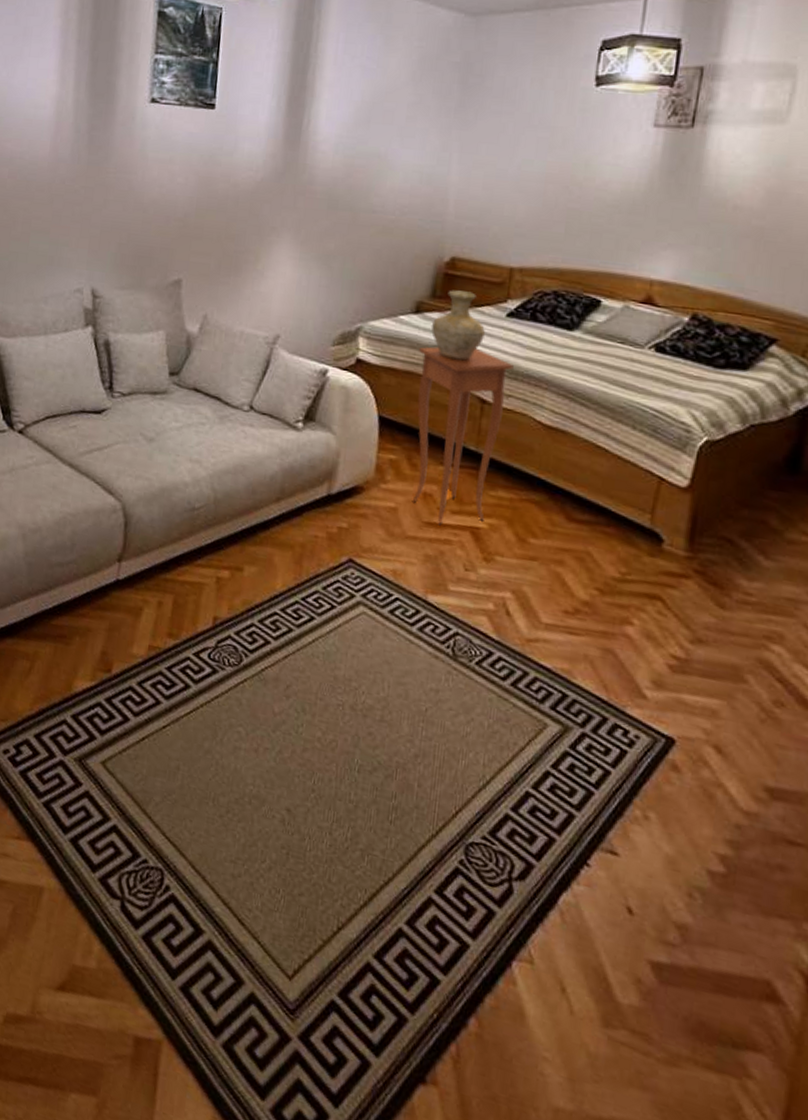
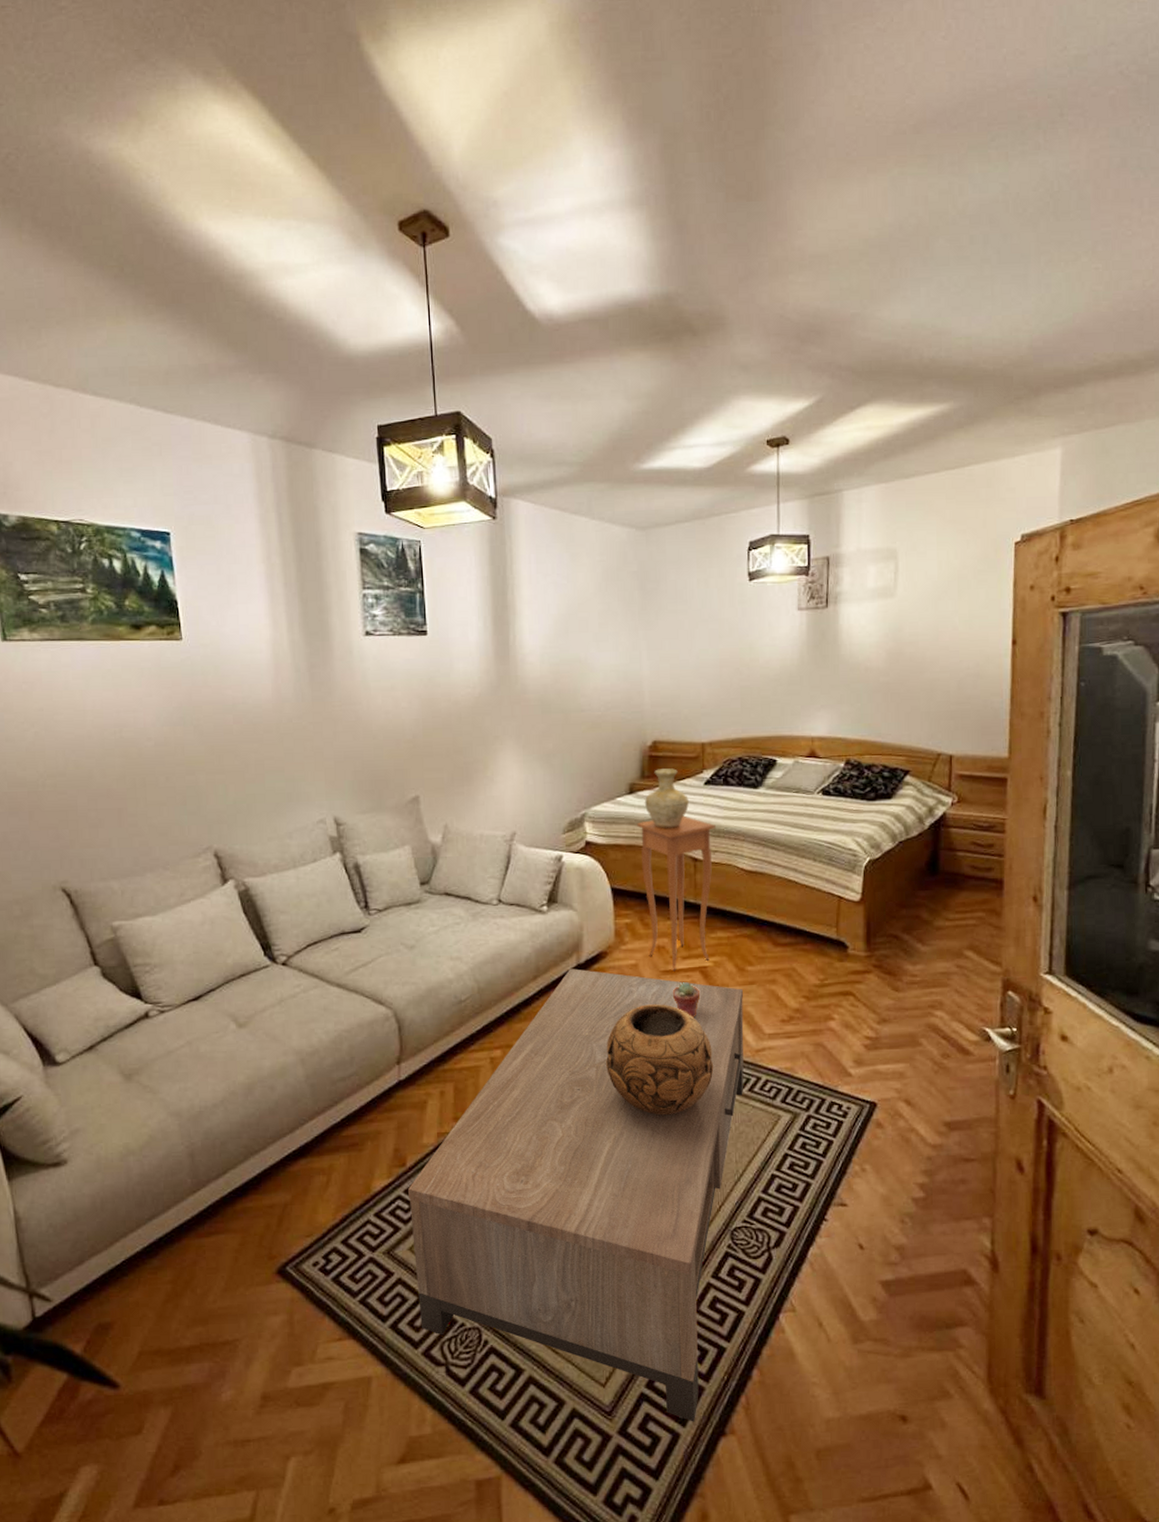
coffee table: none [101,498,520,1056] -> present [408,969,744,1422]
decorative bowl: none [344,556,473,691] -> present [606,1004,714,1116]
potted succulent: none [433,540,468,584] -> present [672,982,701,1018]

